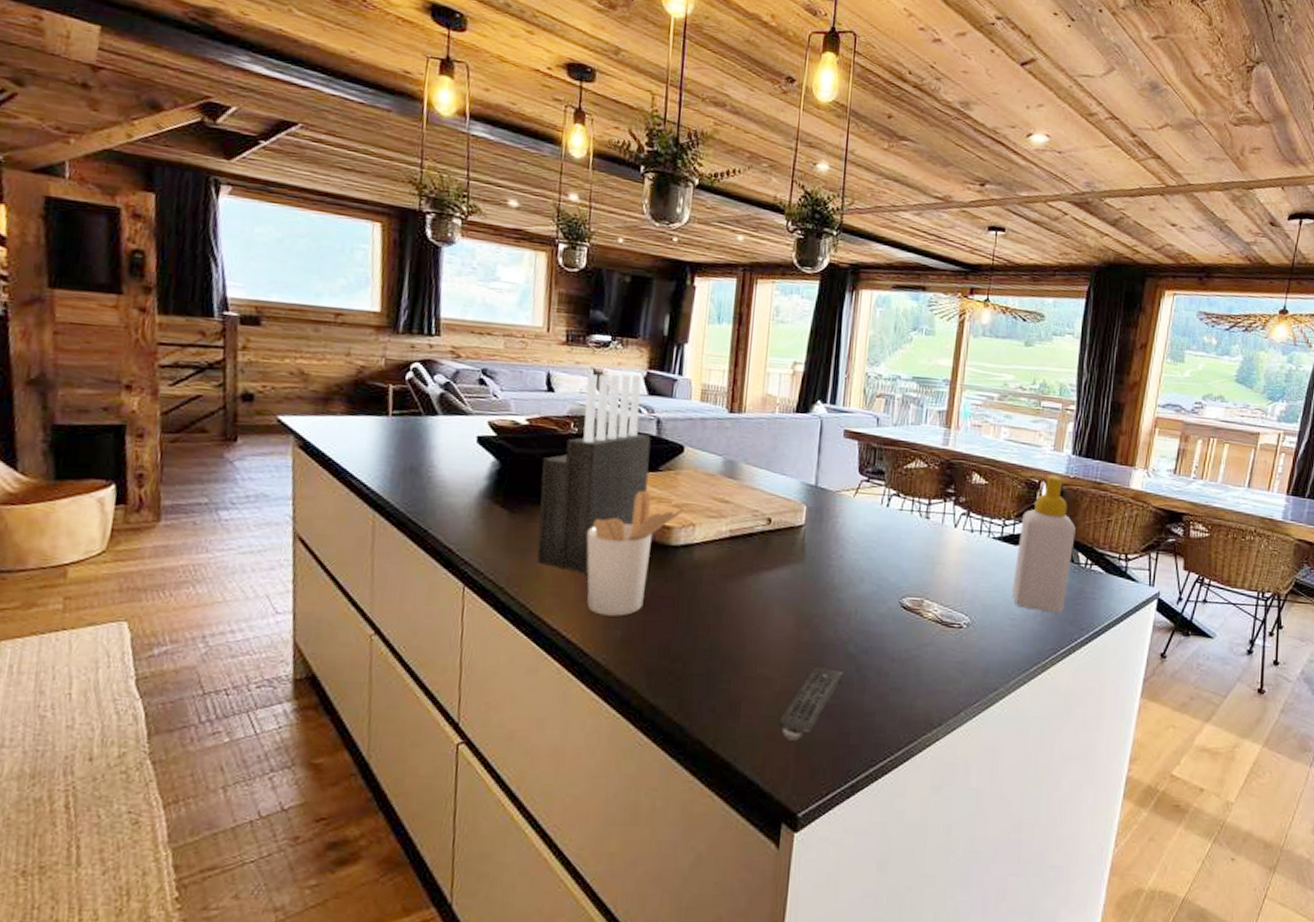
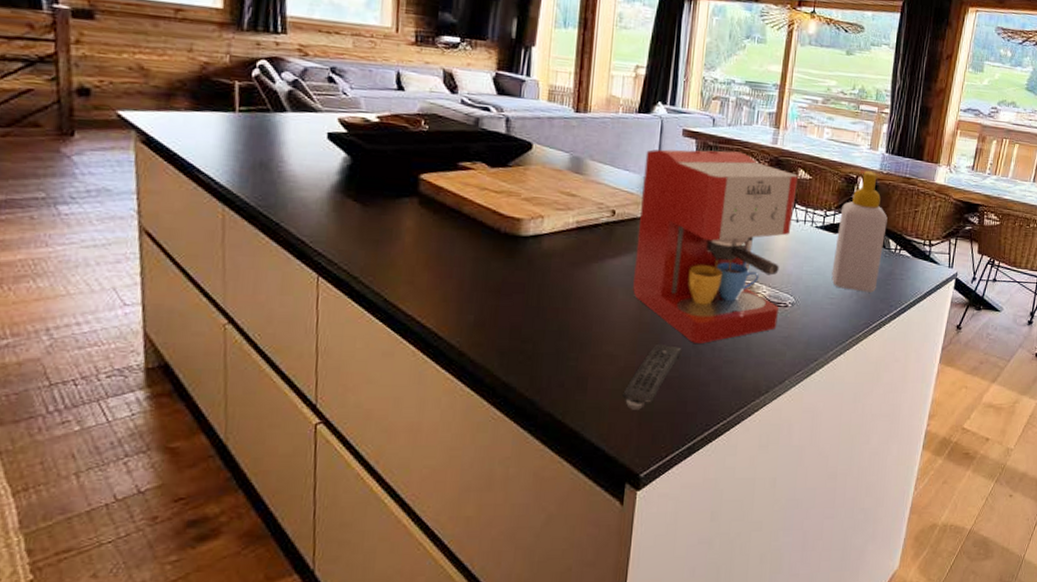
knife block: present [537,374,652,575] -> none [390,74,501,264]
utensil holder: present [586,490,686,616] -> none [439,184,534,302]
coffee maker: none [790,451,972,667] -> present [633,149,798,343]

